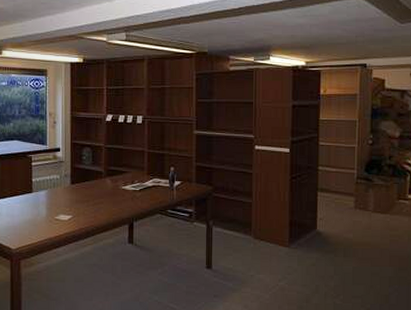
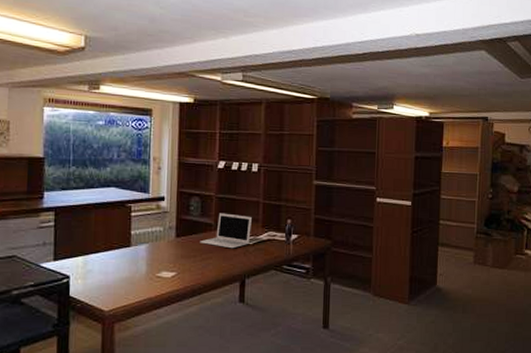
laptop: none [92,162,138,194] -> present [200,213,252,249]

